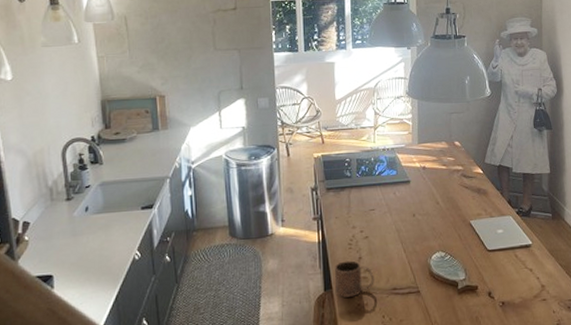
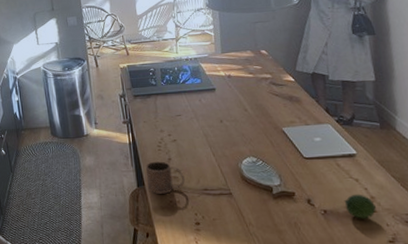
fruit: none [519,283,546,308] -> present [344,194,377,219]

